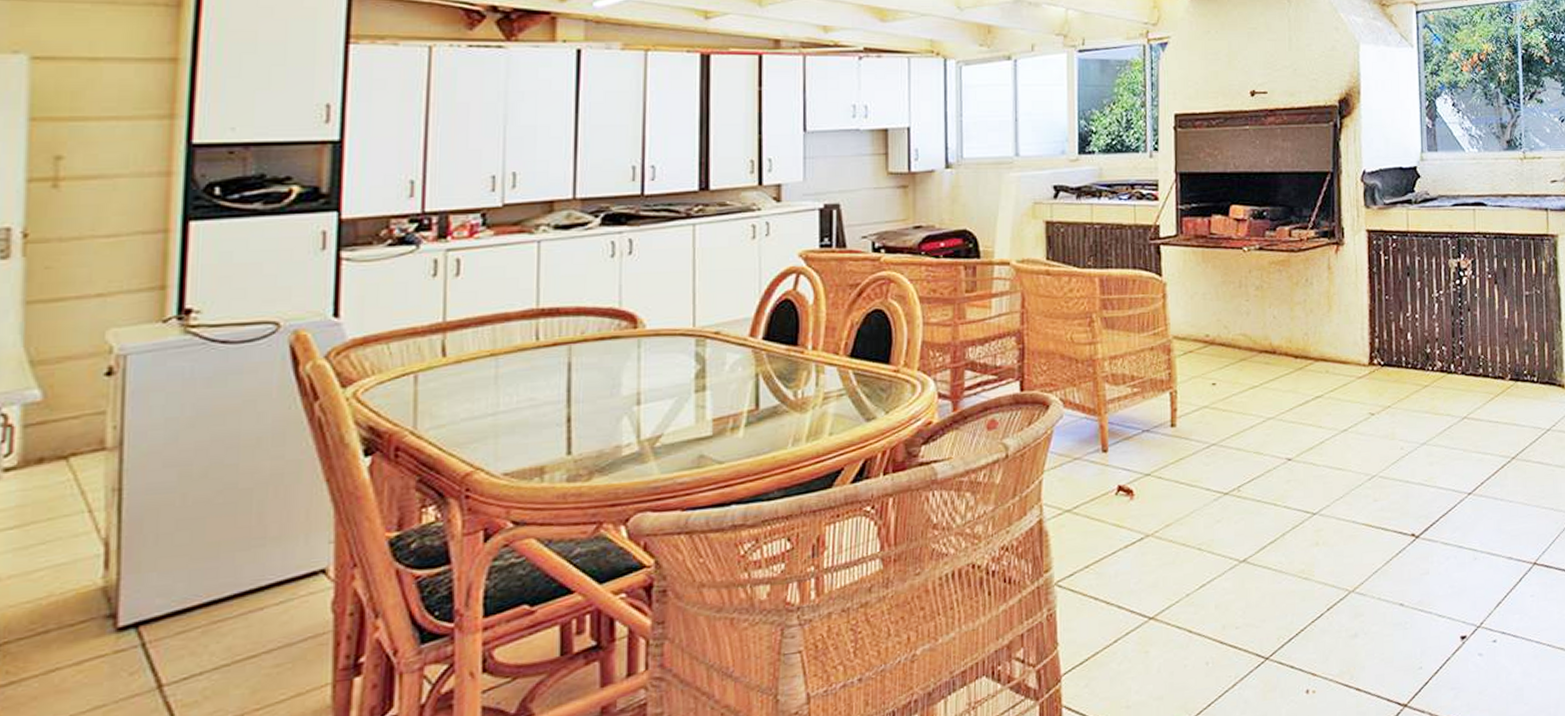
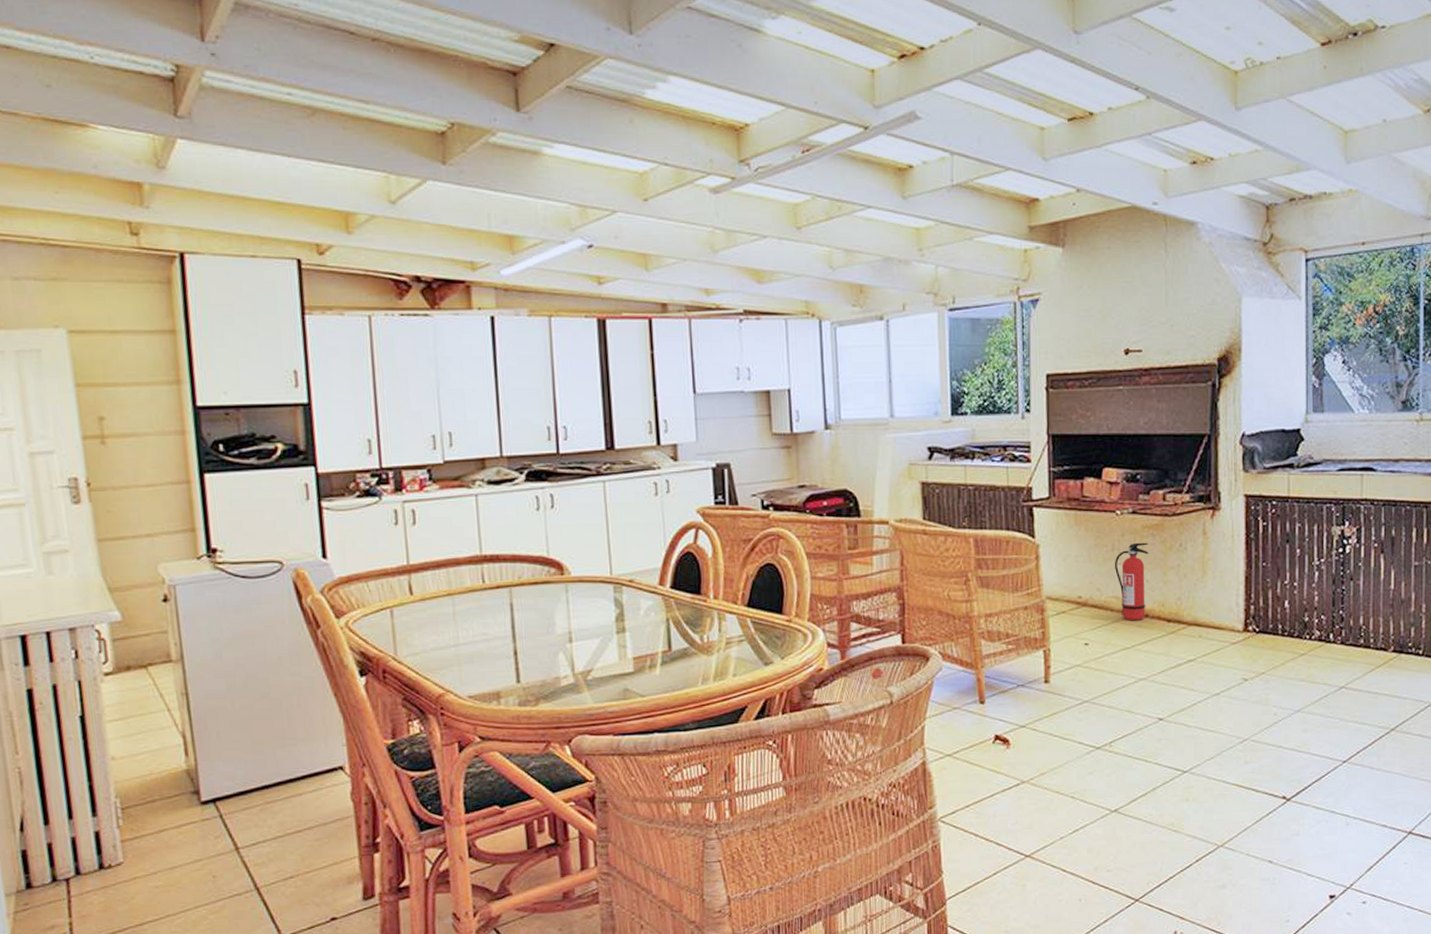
fire extinguisher: none [1242,278,1276,359] -> present [1115,542,1149,621]

